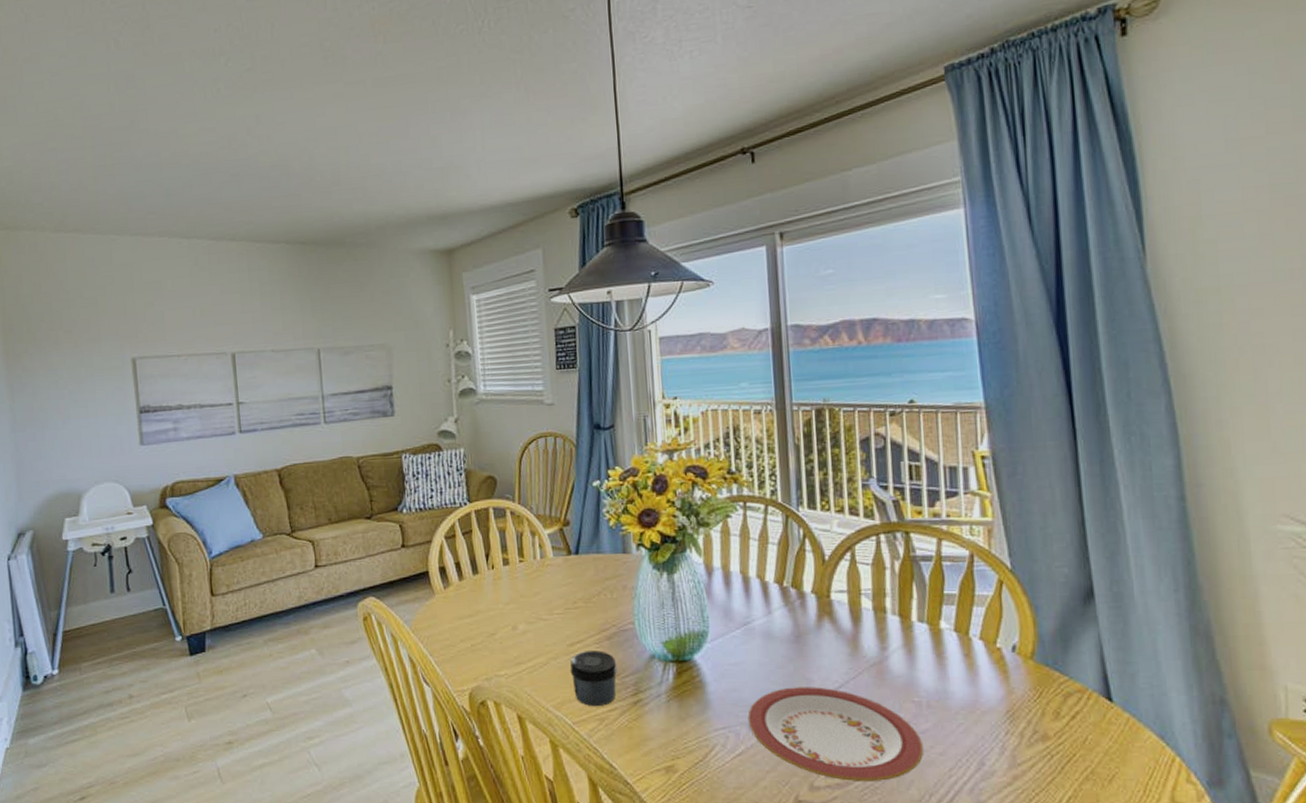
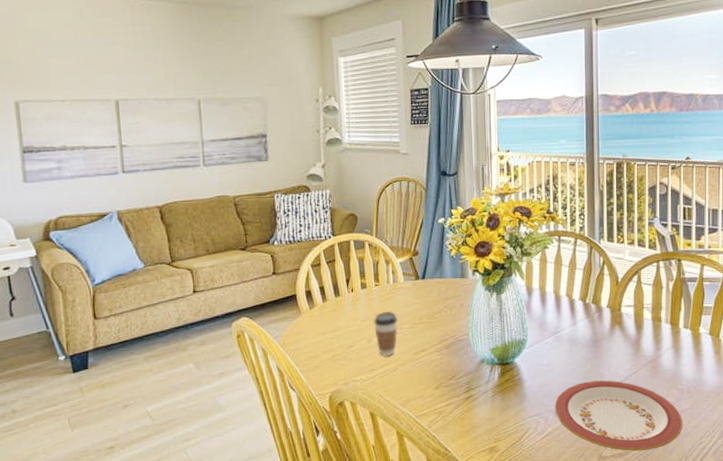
coffee cup: none [519,593,548,647] -> present [374,312,398,356]
jar: present [570,650,618,706] -> none [415,357,454,402]

